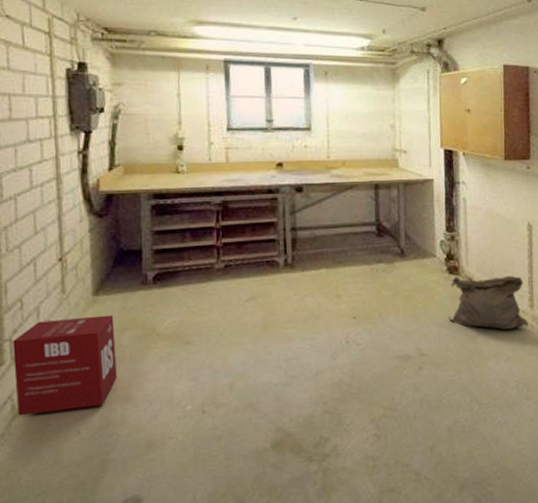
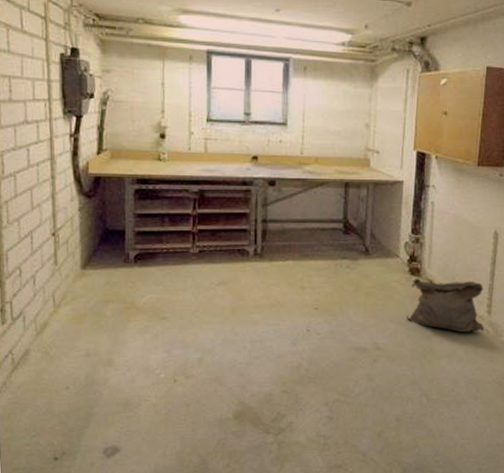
product box: present [12,314,117,417] -> none [13,287,101,369]

